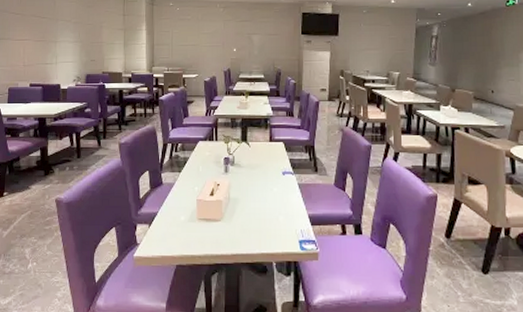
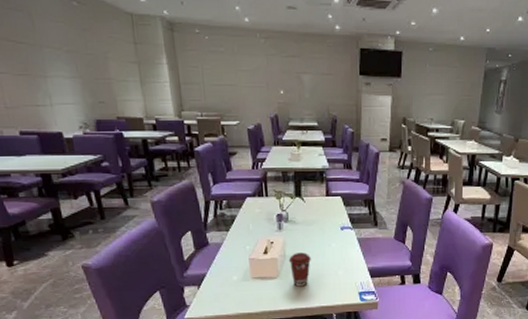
coffee cup: none [232,196,253,231] -> present [288,252,311,287]

